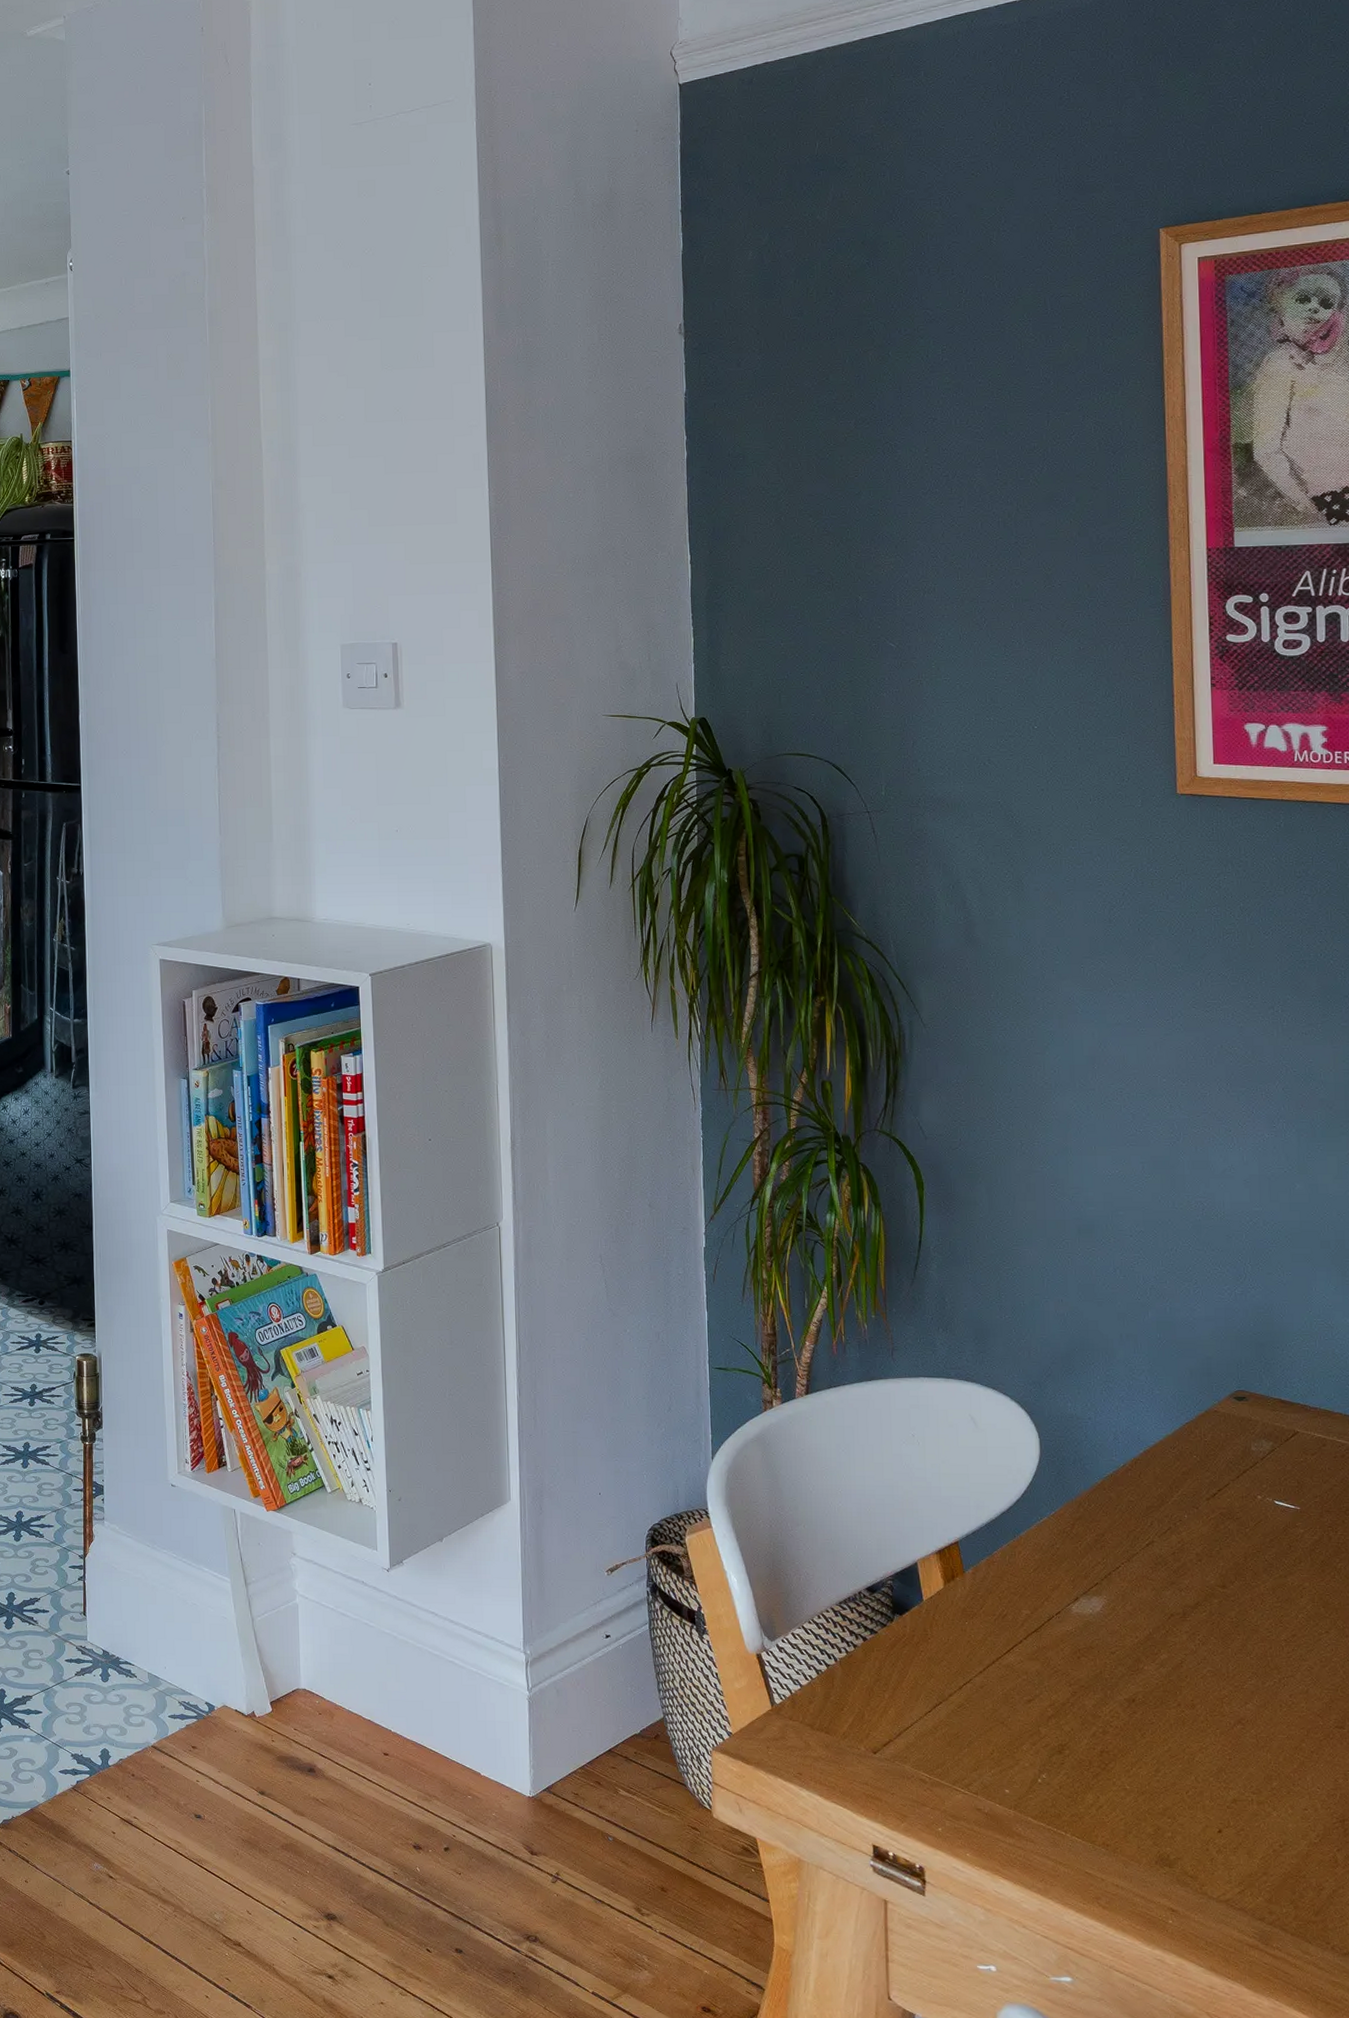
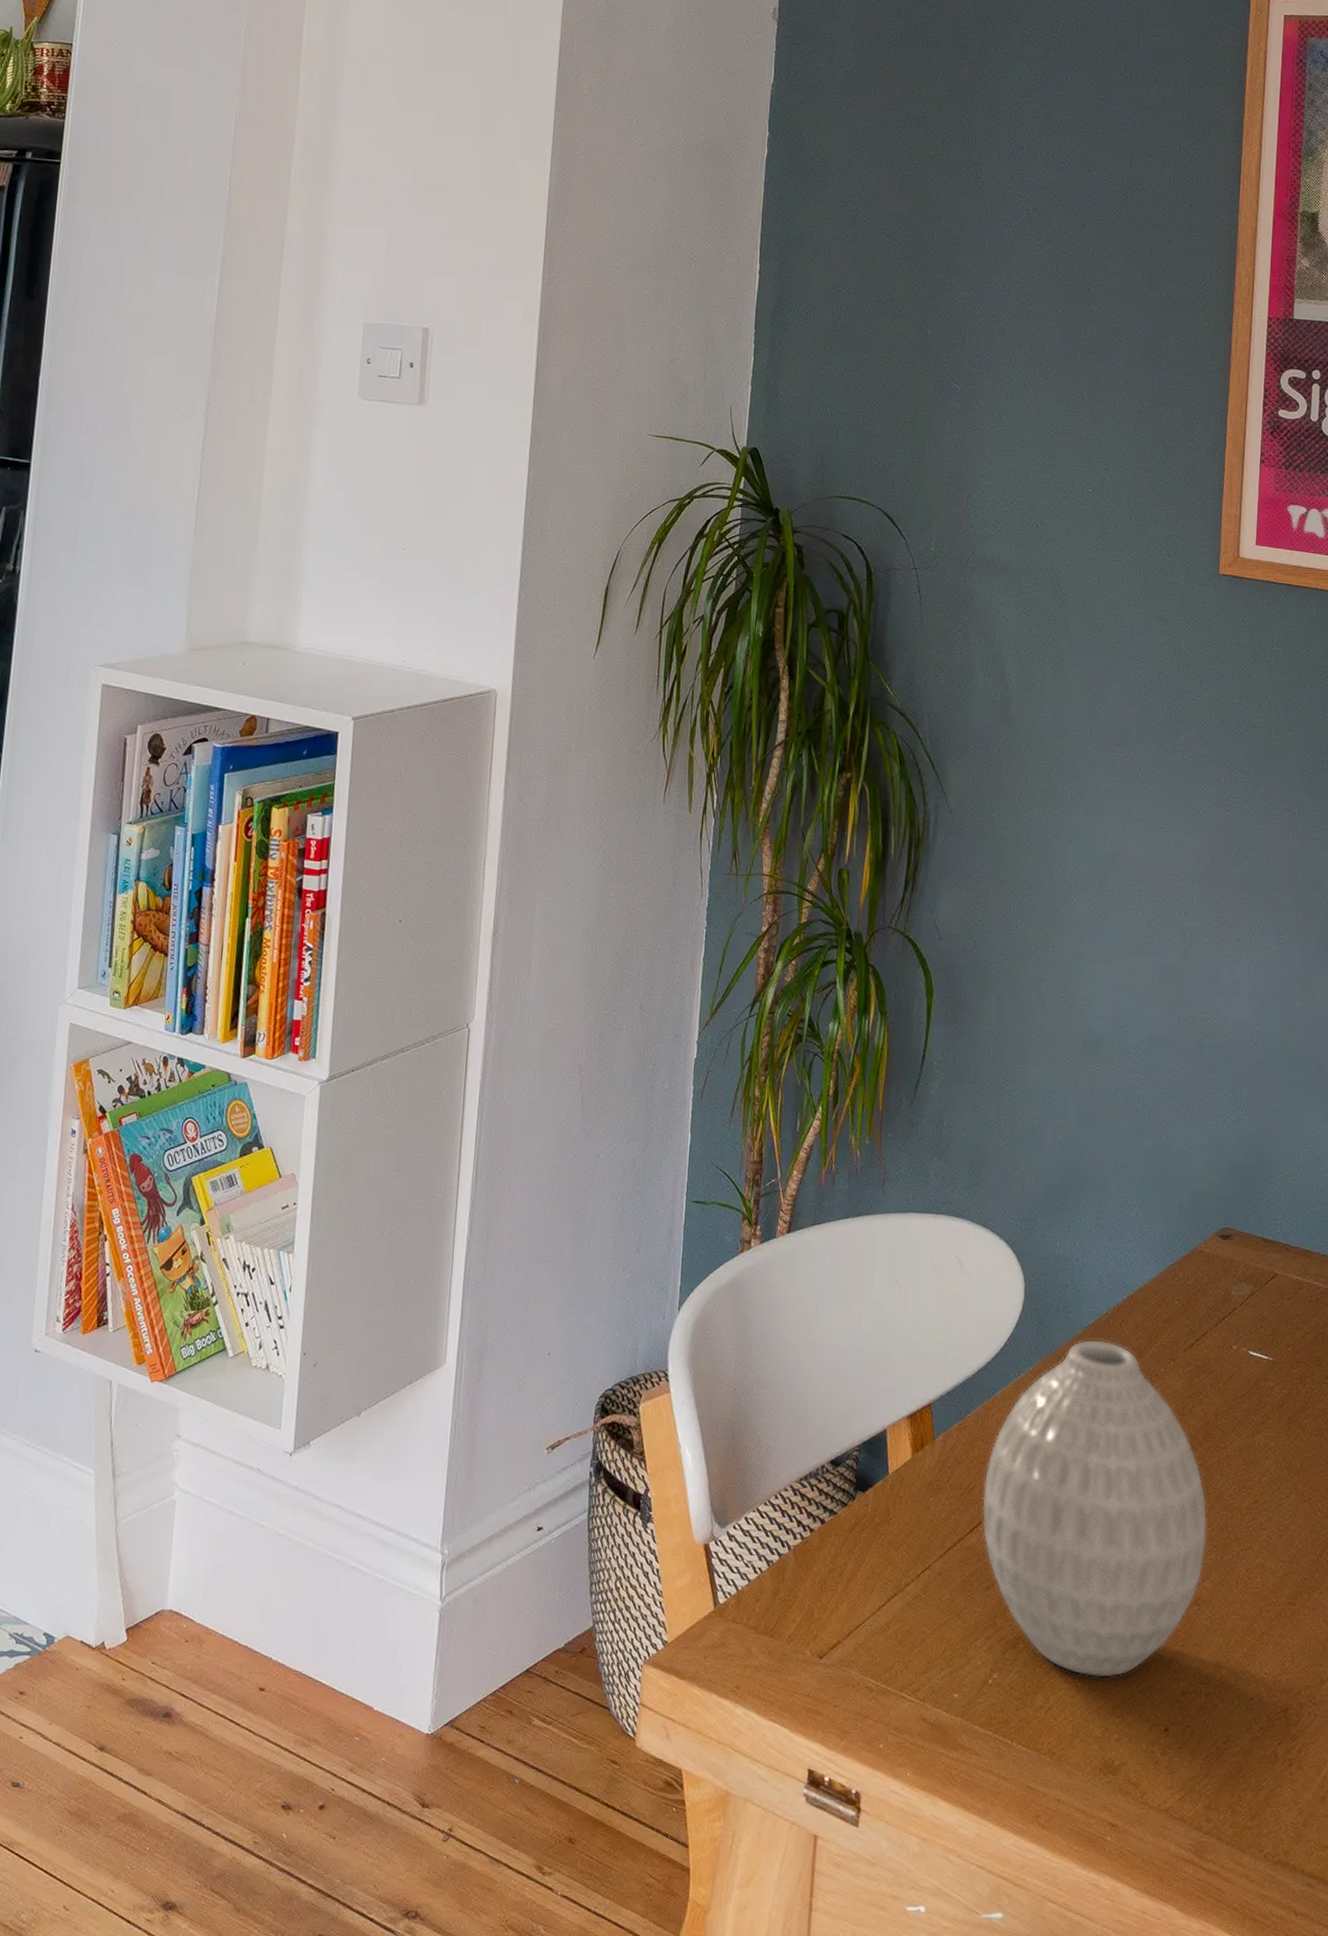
vase: none [1016,1489,1246,1784] -> present [982,1340,1208,1678]

